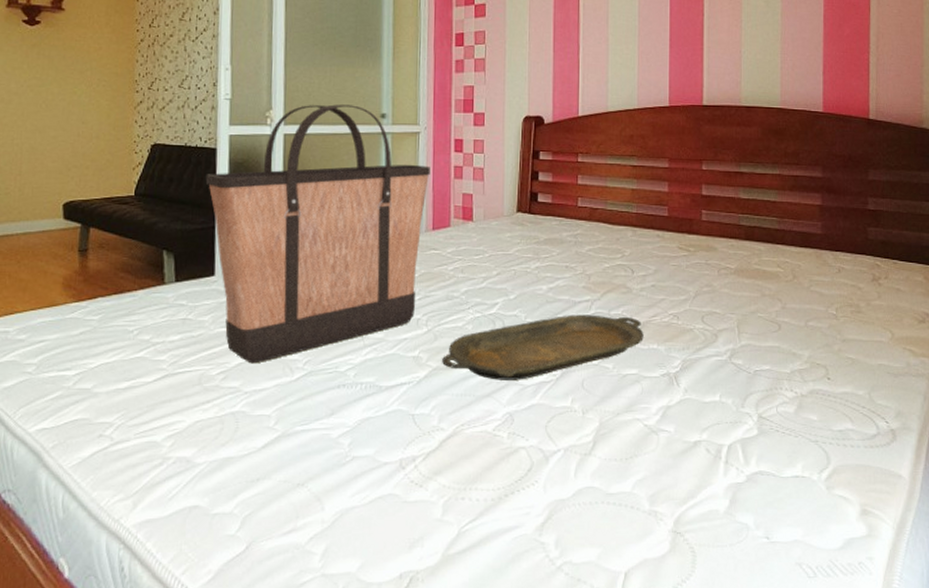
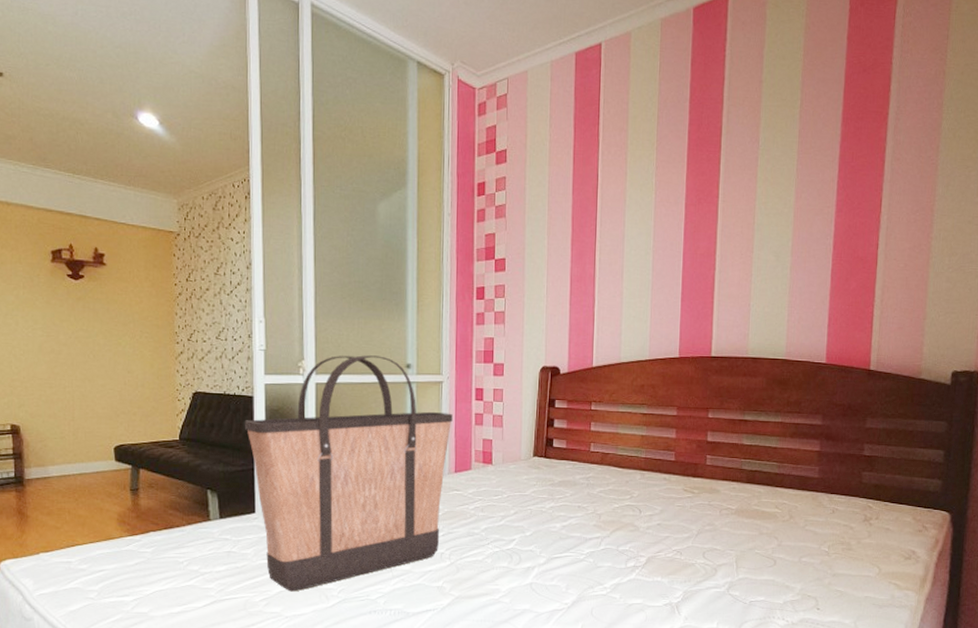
serving tray: present [442,314,644,380] -> none [464,550,649,608]

